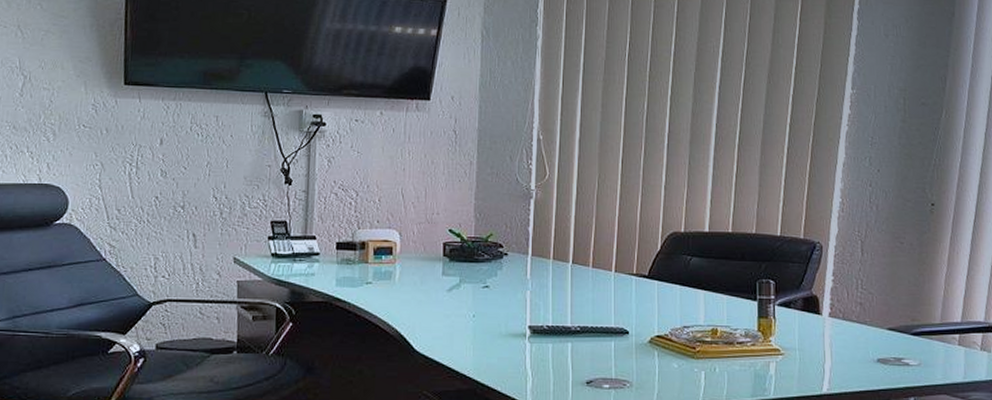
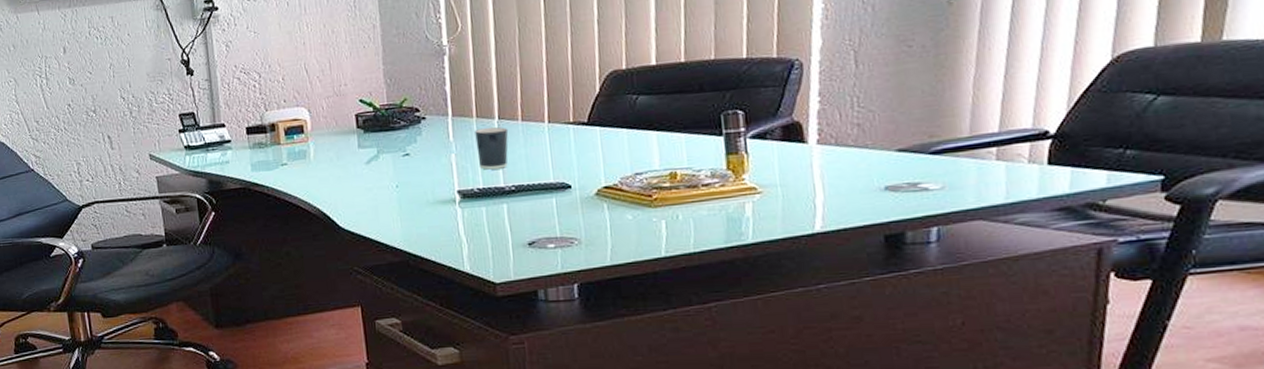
mug: none [550,269,580,309] -> present [475,127,509,170]

